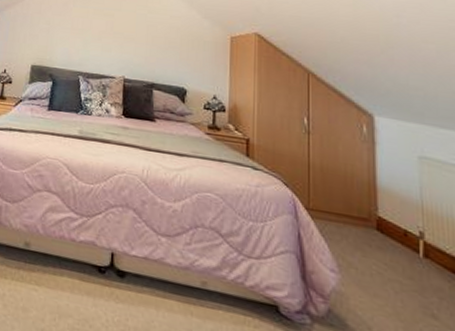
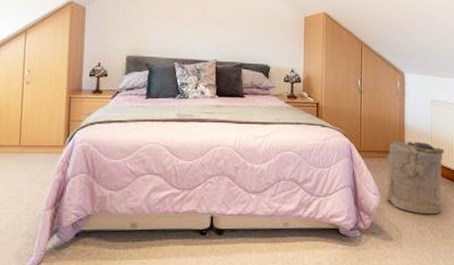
laundry hamper: none [341,202,446,322] -> present [381,140,444,215]

